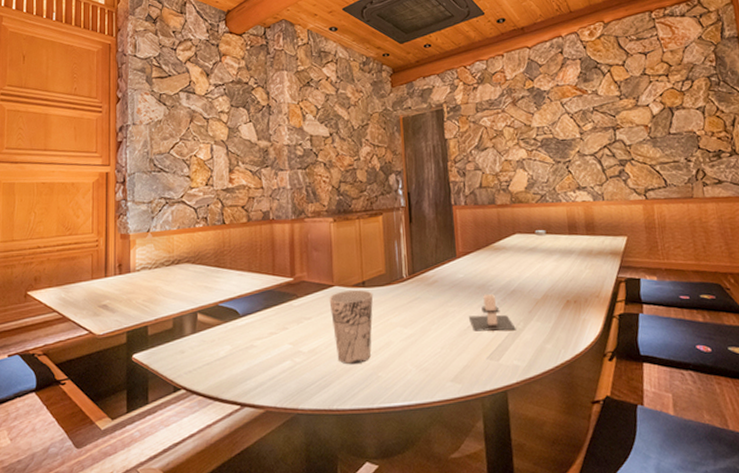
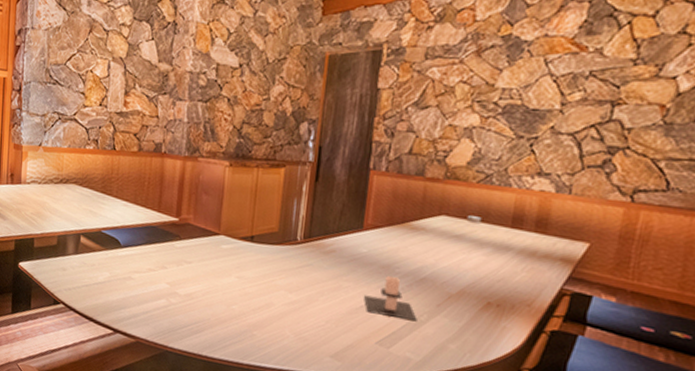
cup: present [329,289,374,365] -> none [212,241,261,318]

